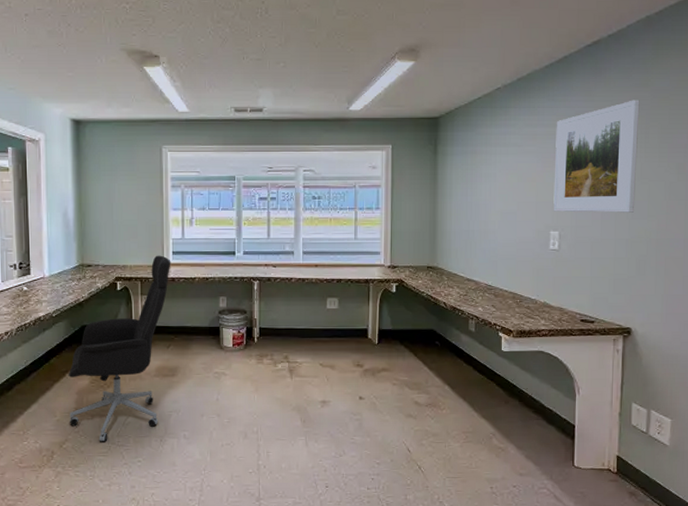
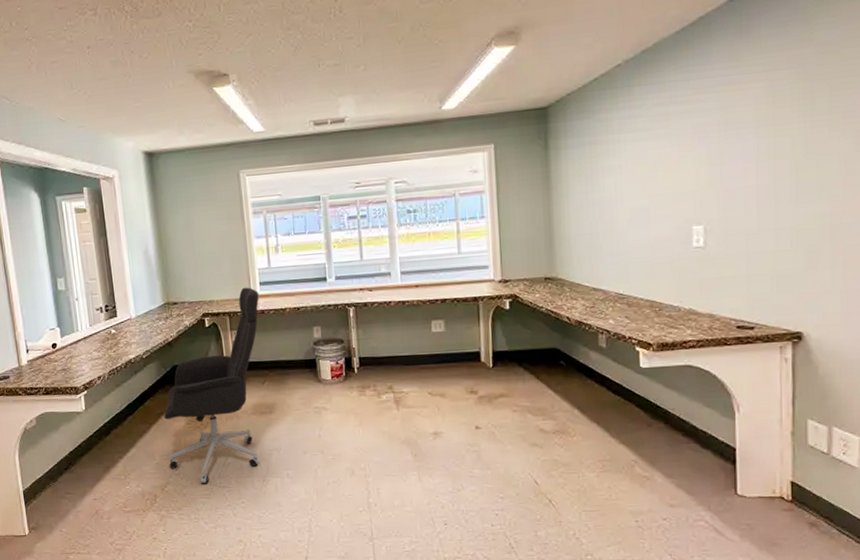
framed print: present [553,100,640,213] -> none [693,58,801,203]

